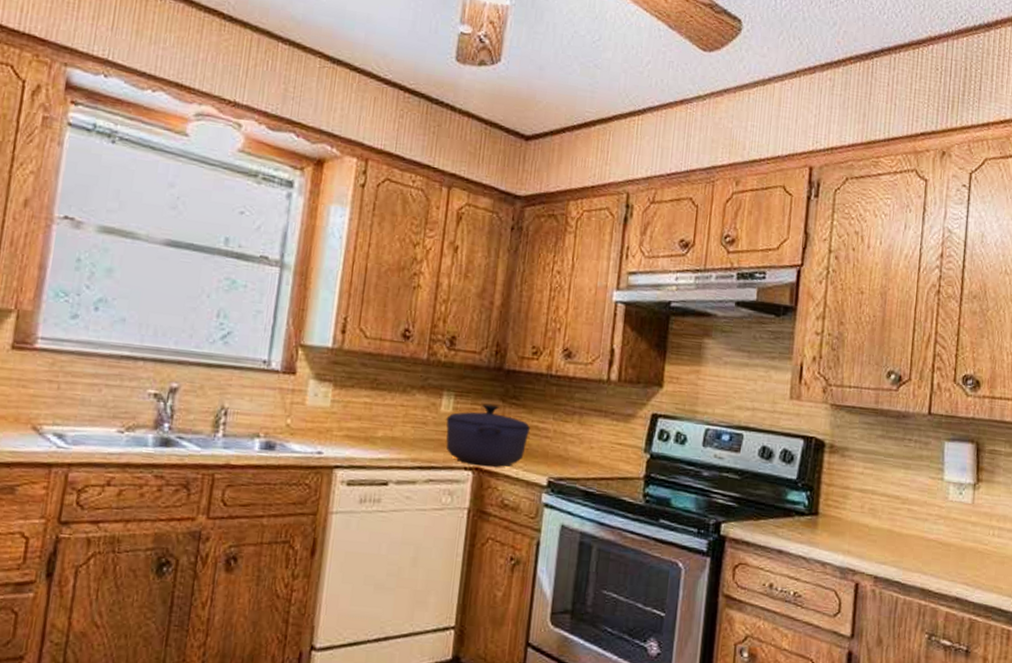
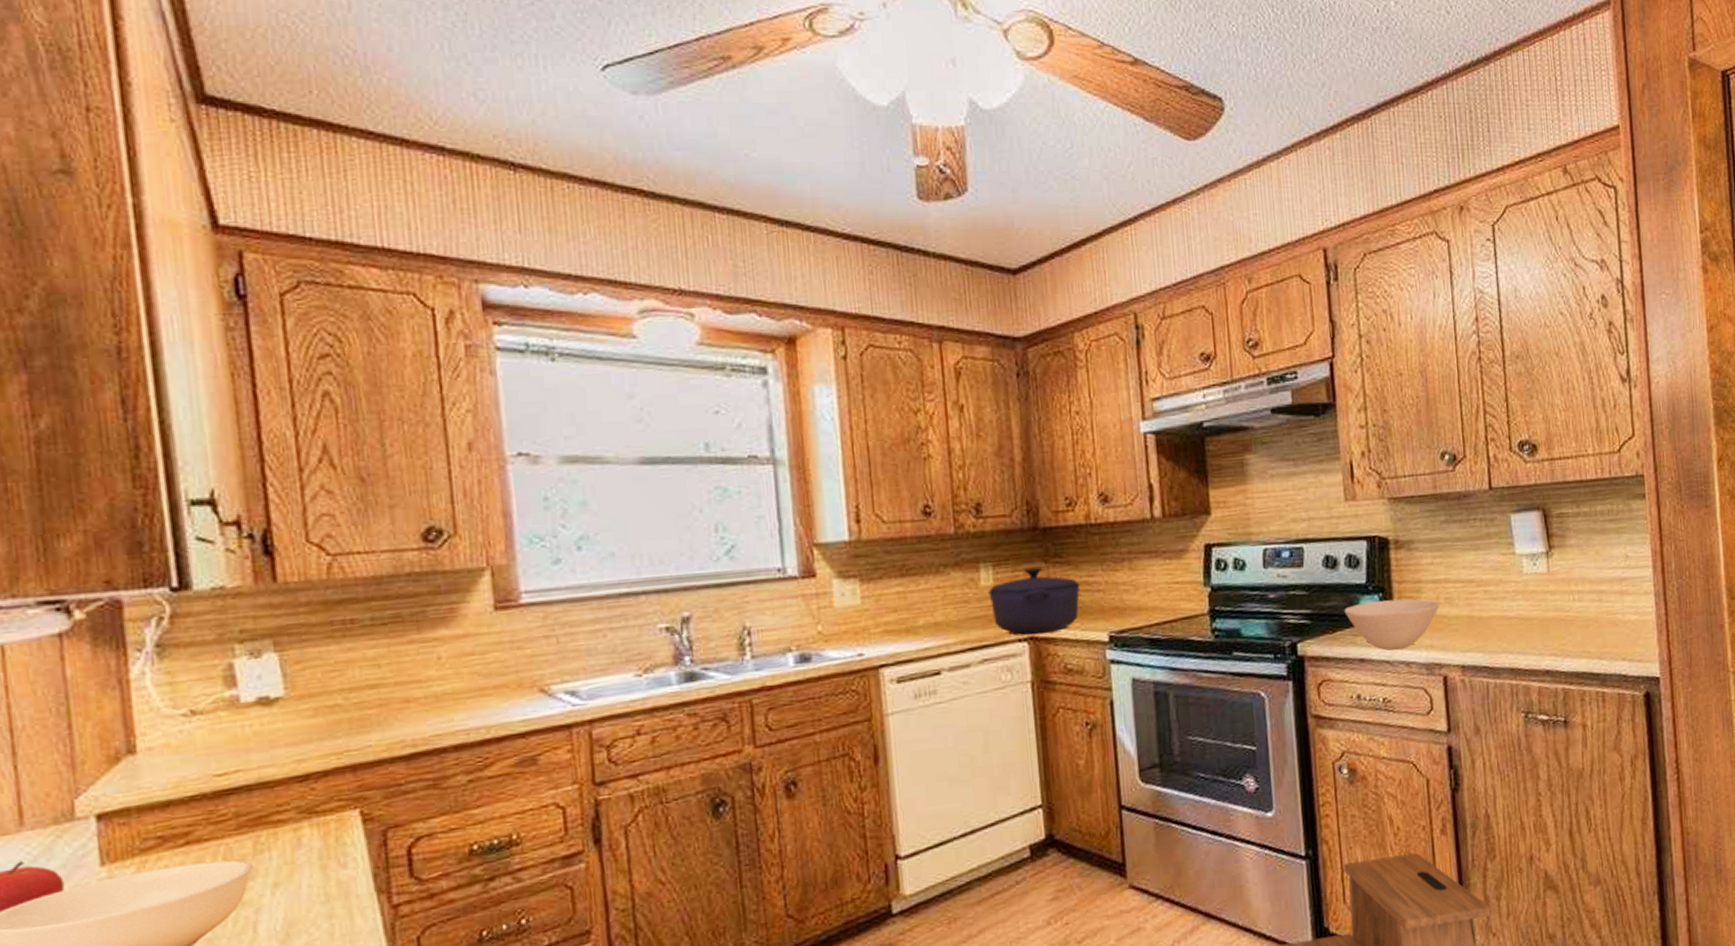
bowl: none [771,497,864,550] -> present [1344,598,1440,651]

